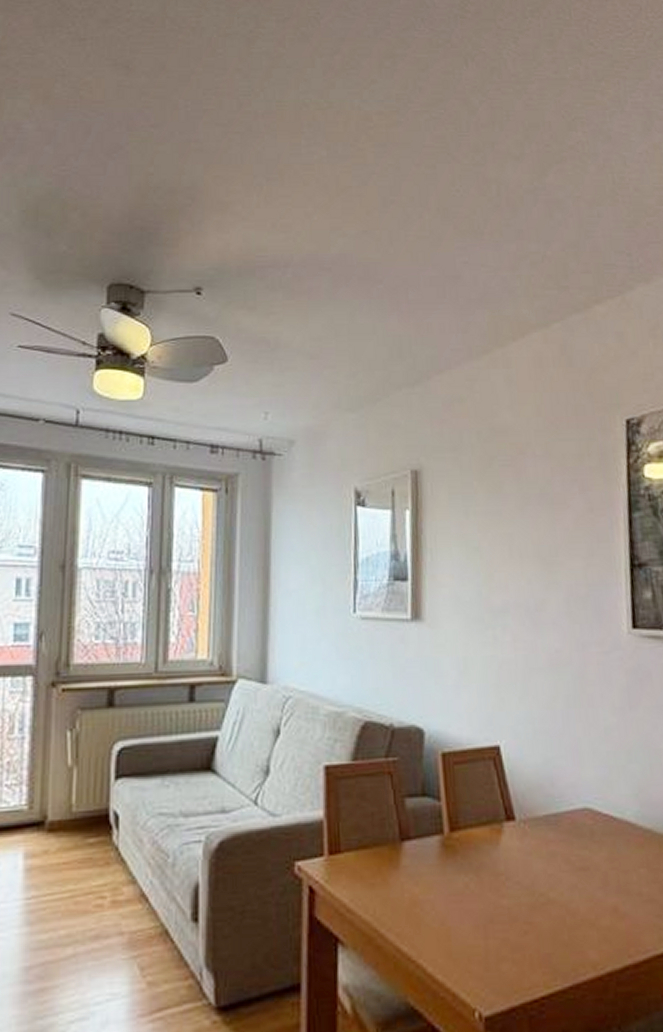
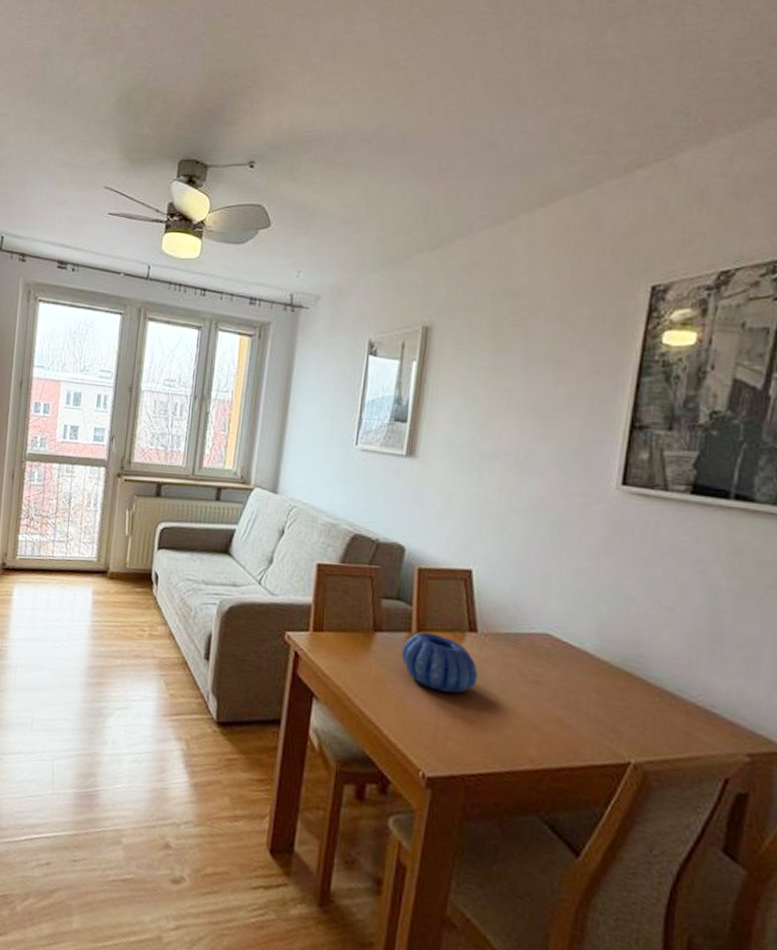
decorative bowl: none [435,830,523,903] -> present [401,631,478,694]

